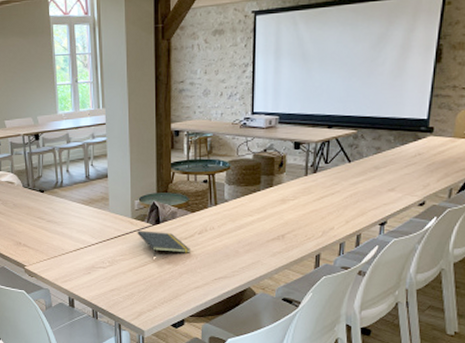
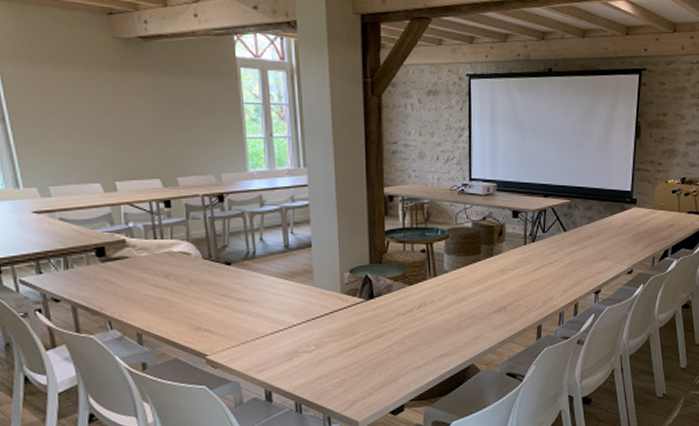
notepad: present [137,231,190,257] -> none [348,307,409,336]

